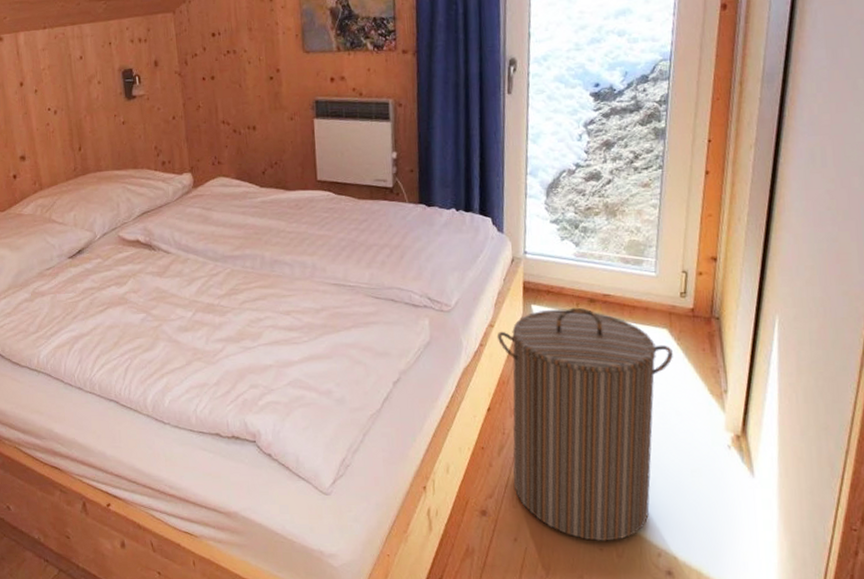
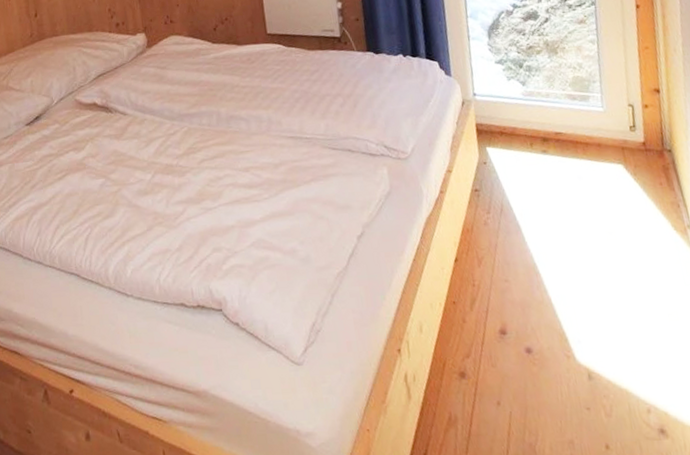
laundry hamper: present [496,307,673,542] -> none [456,147,632,400]

